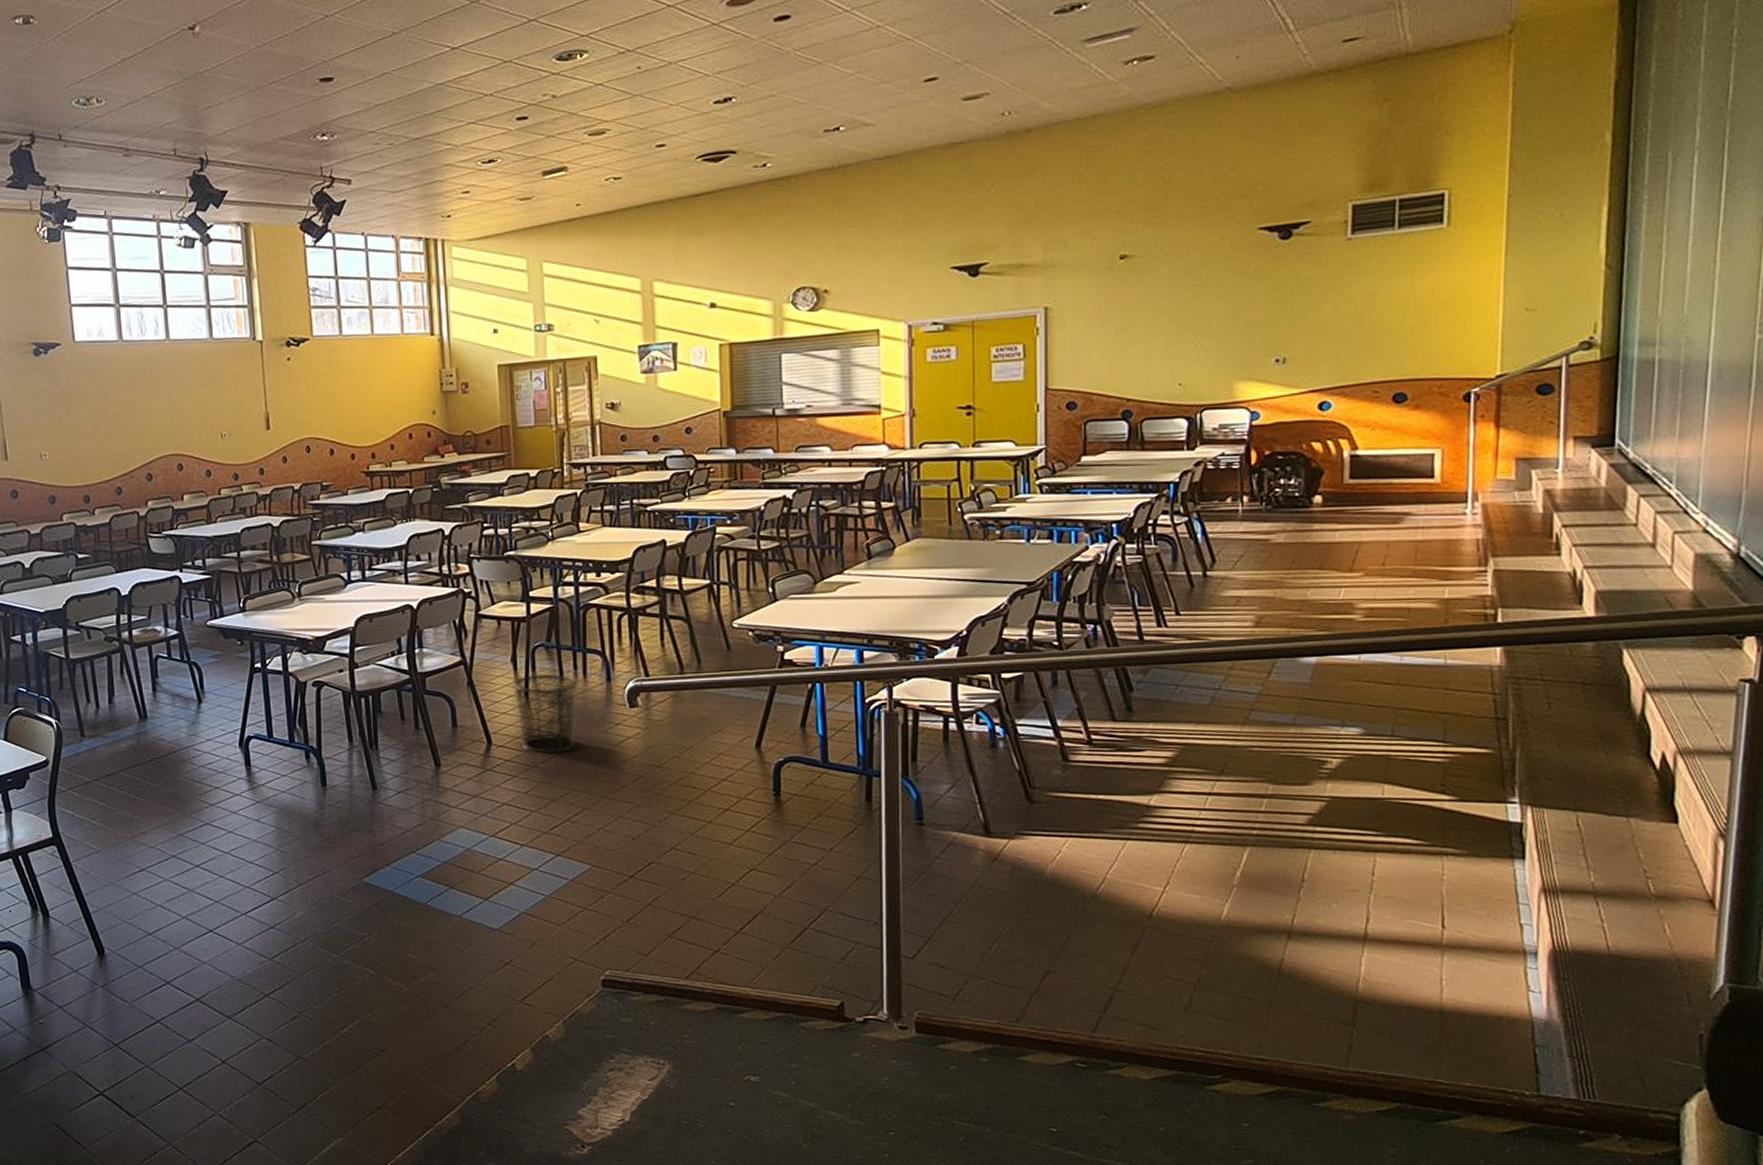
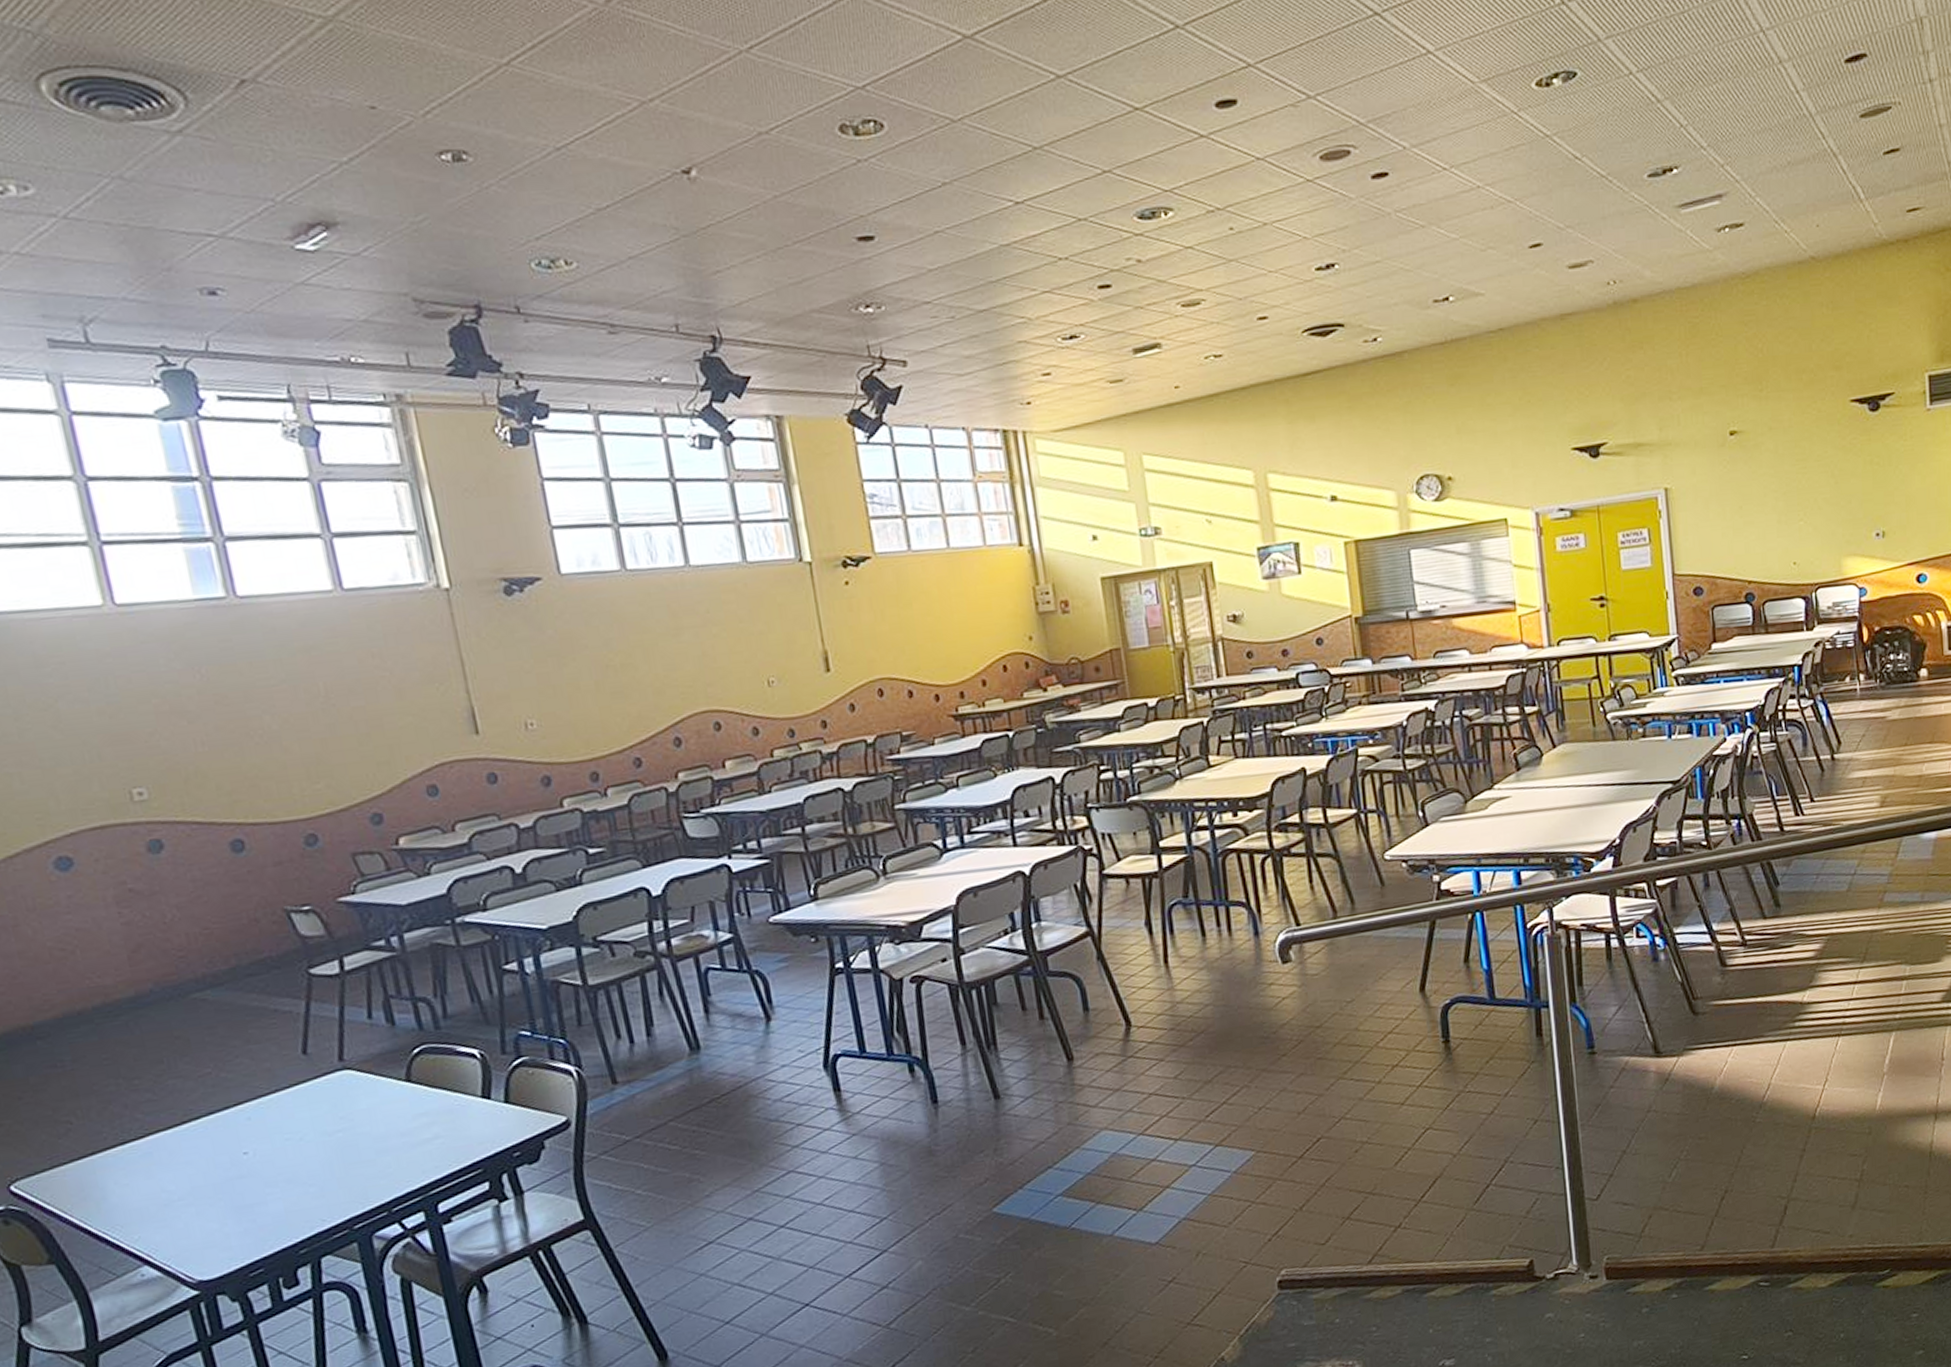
waste bin: present [514,673,577,754] -> none [1151,934,1226,1029]

